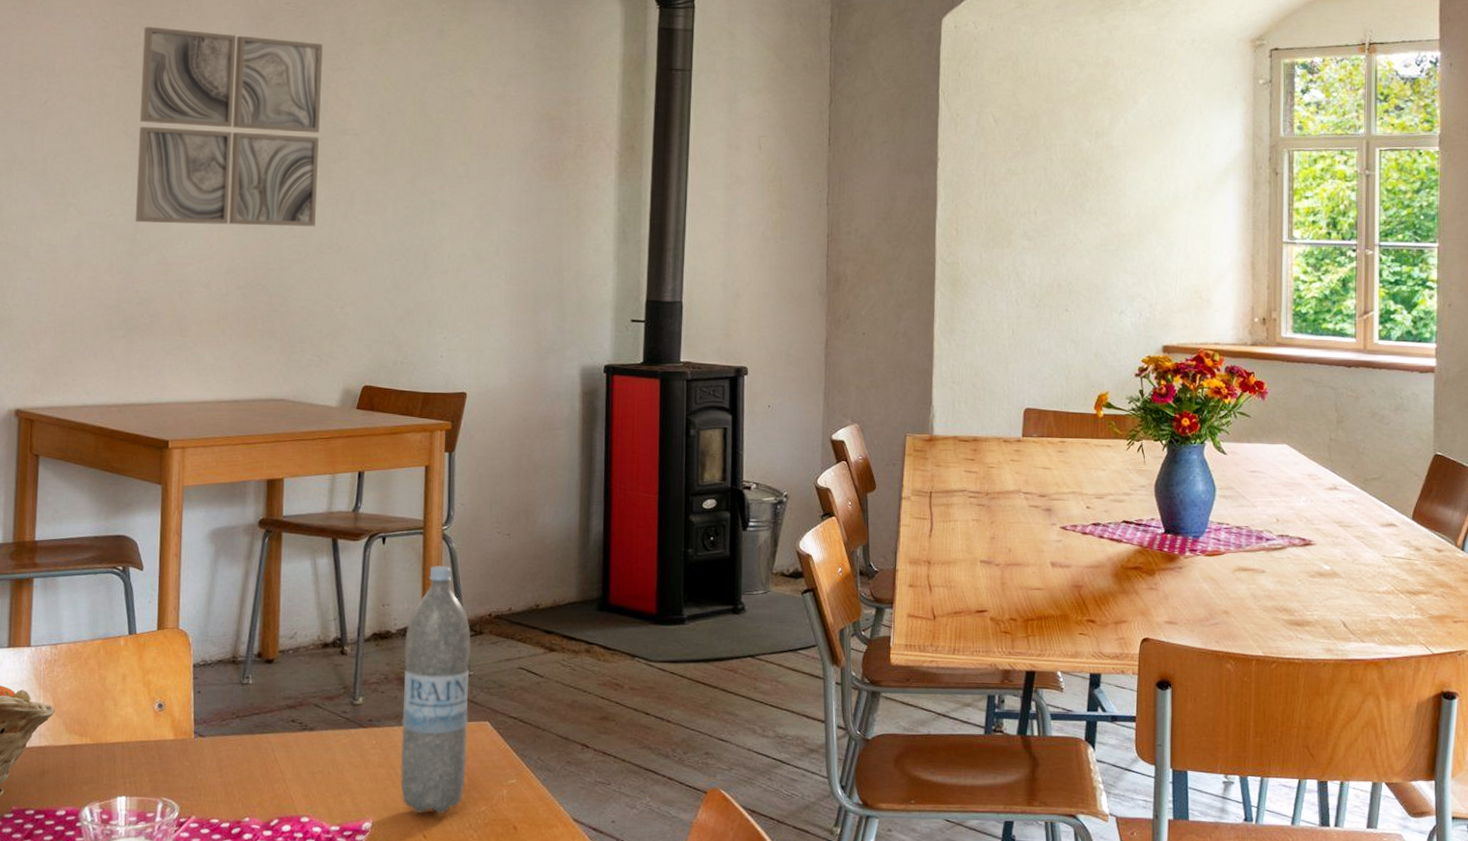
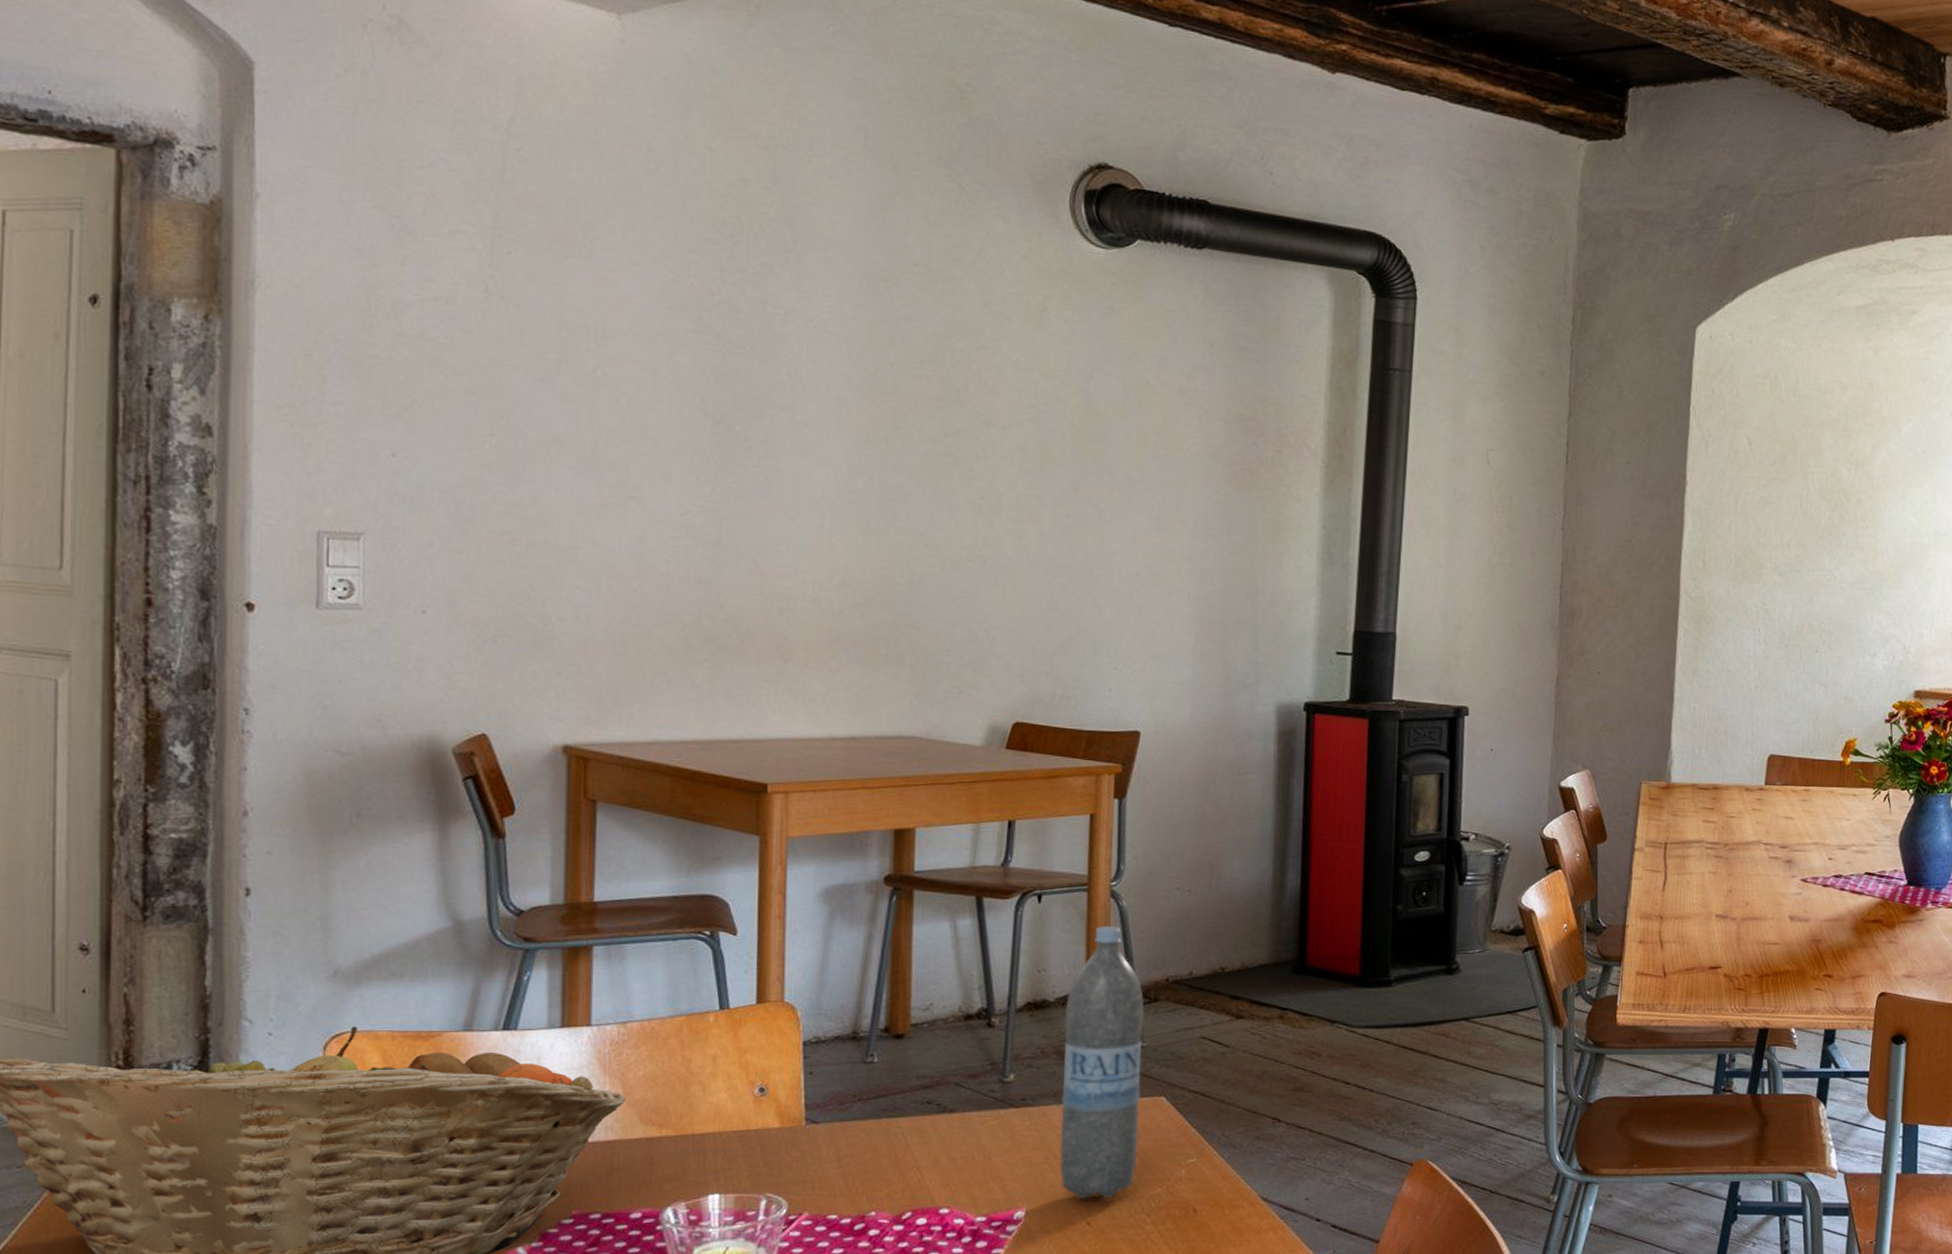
wall art: present [135,26,323,227] -> none [718,282,962,535]

